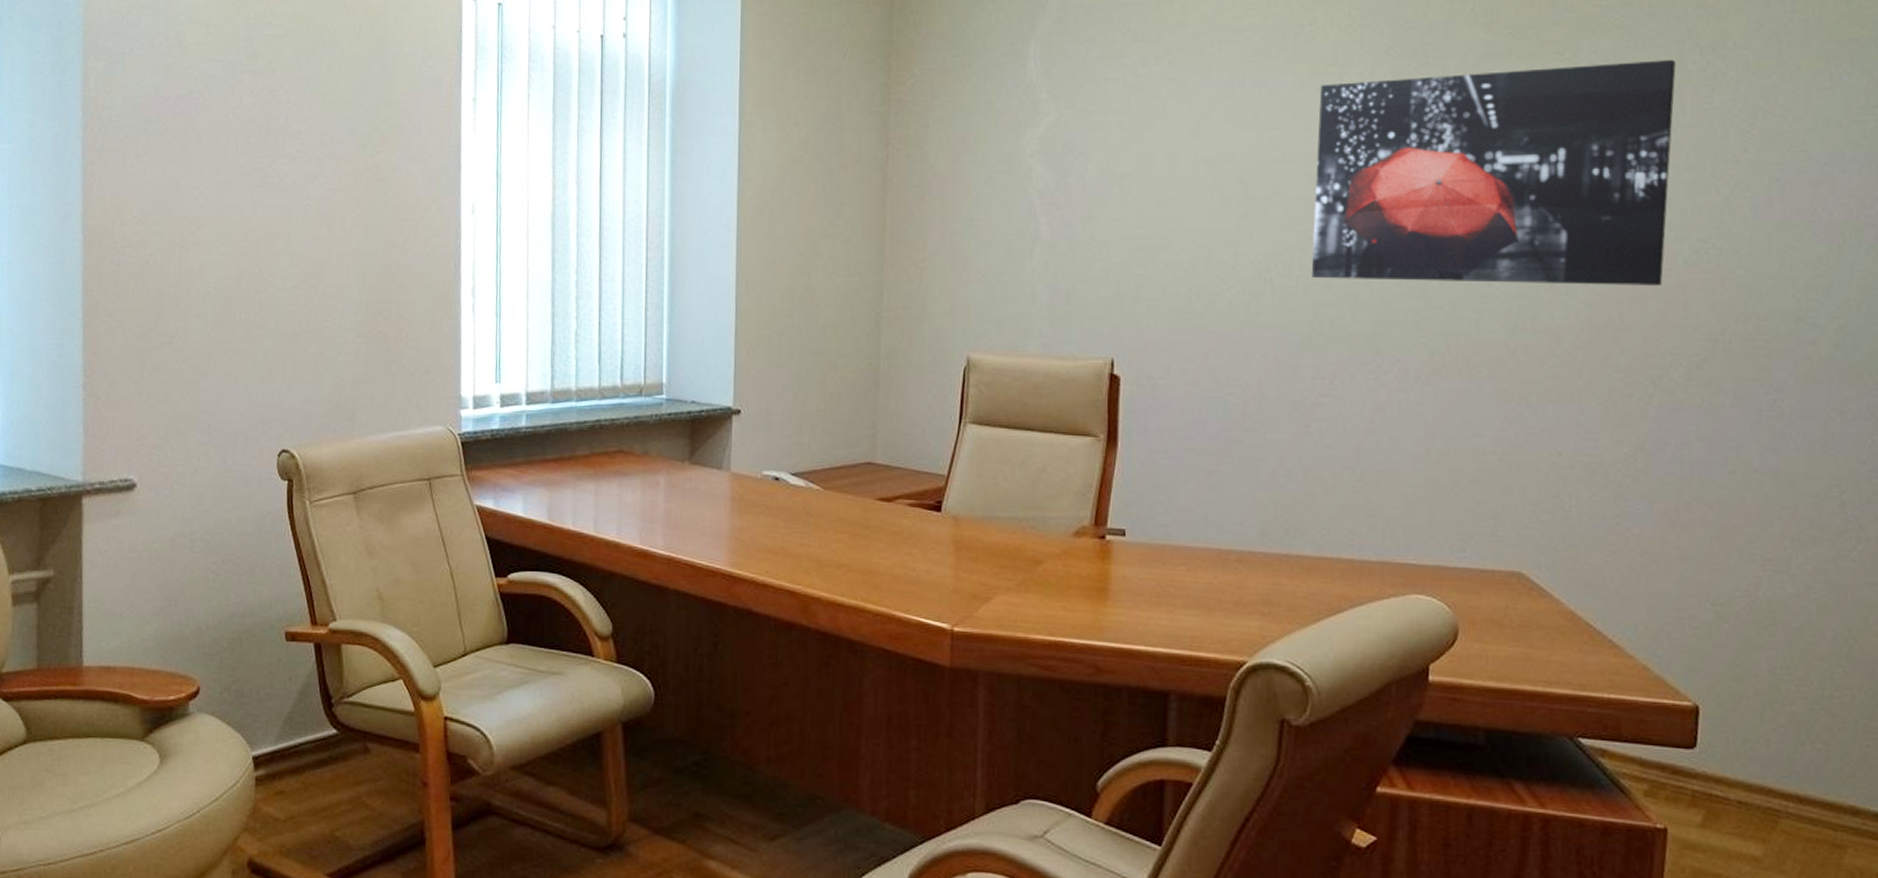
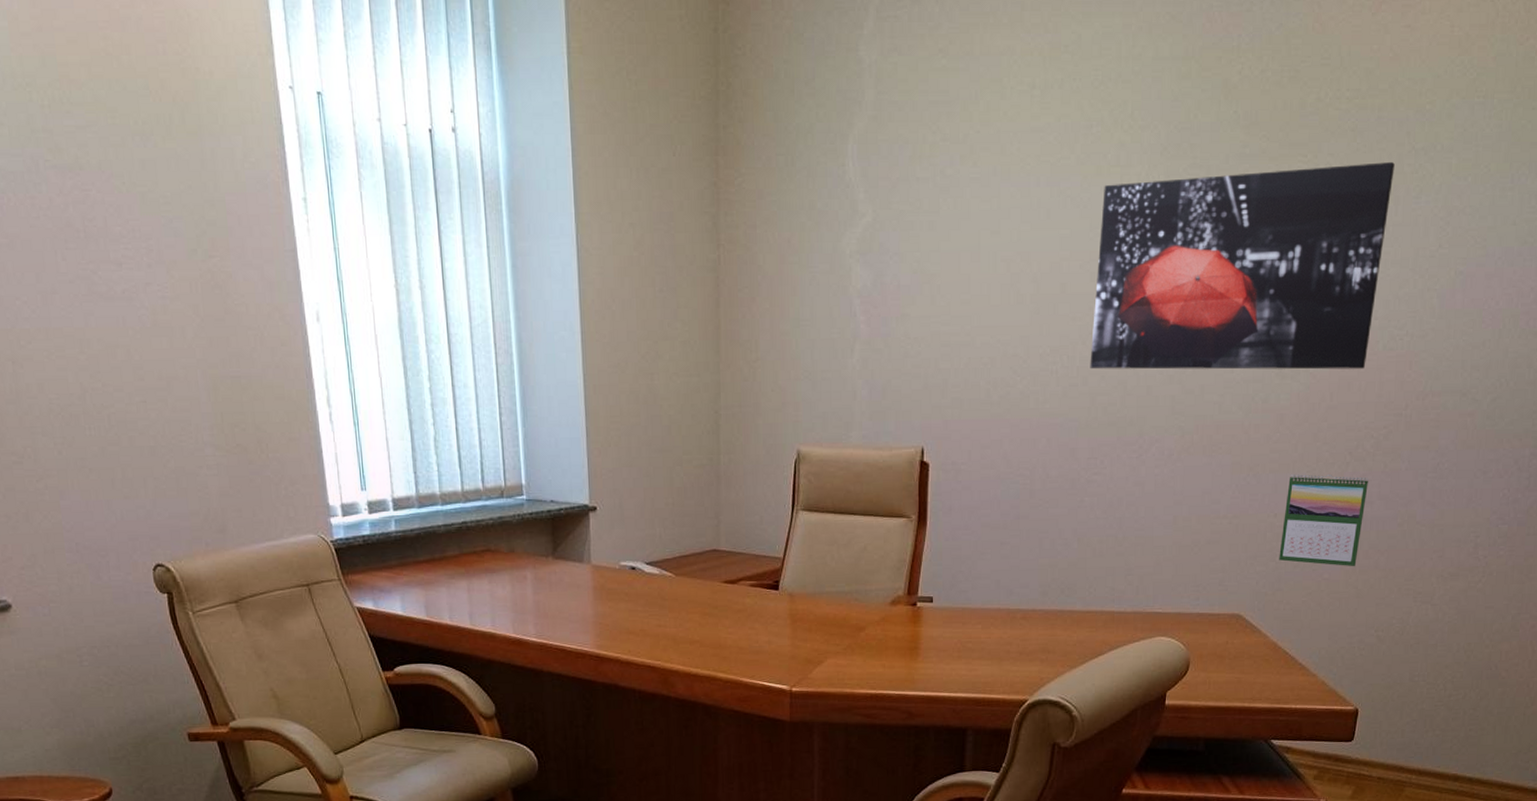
calendar: none [1568,406,1683,522] -> present [1279,474,1369,567]

